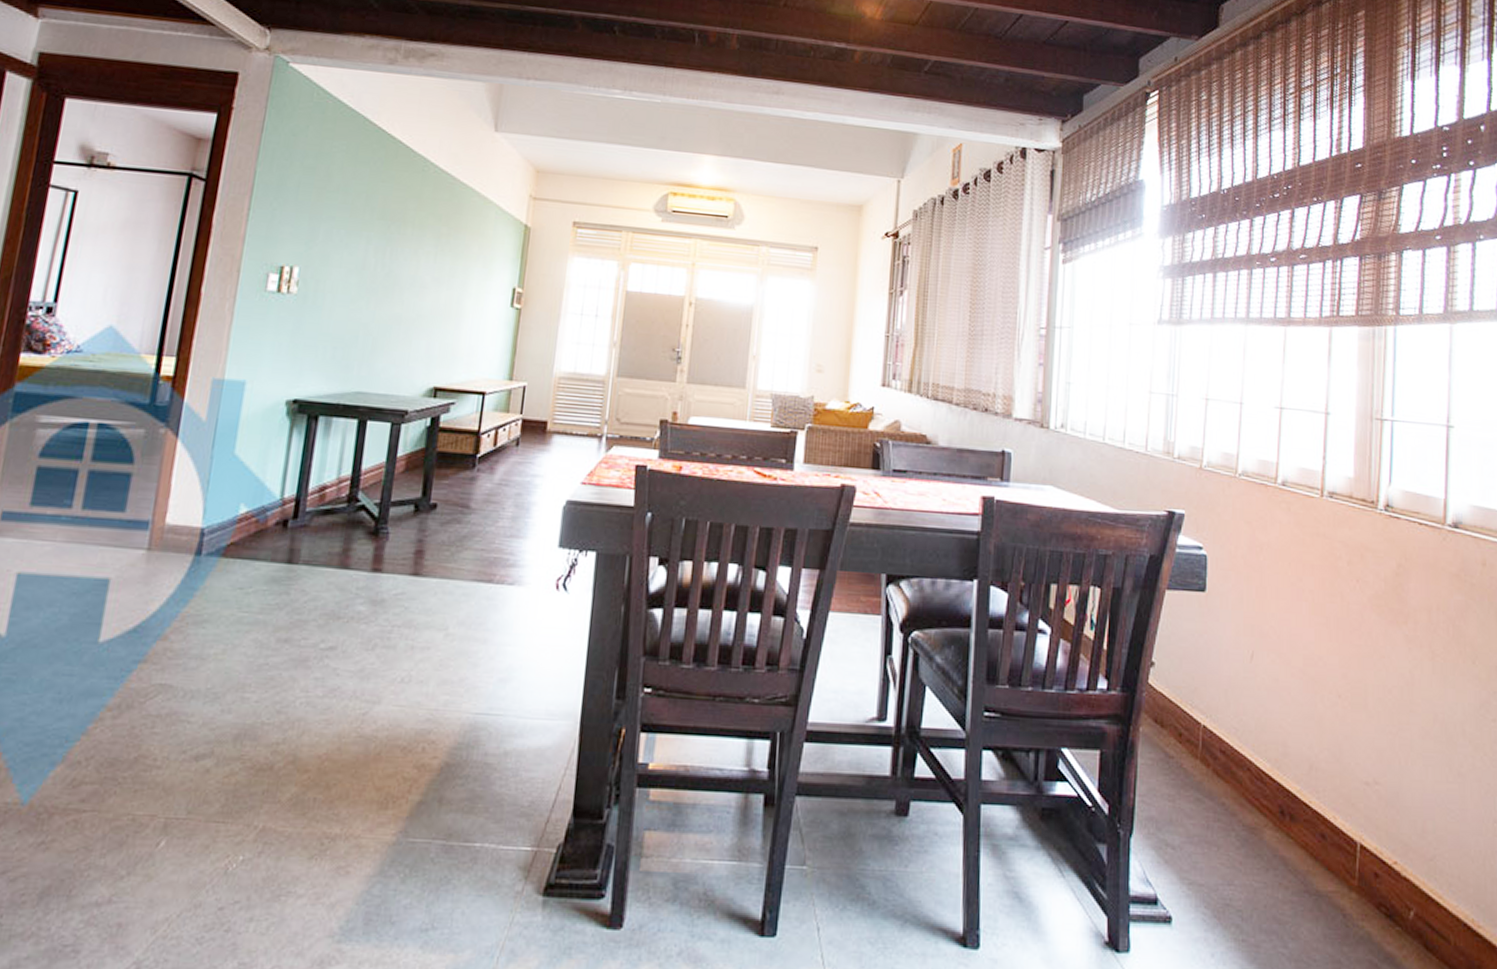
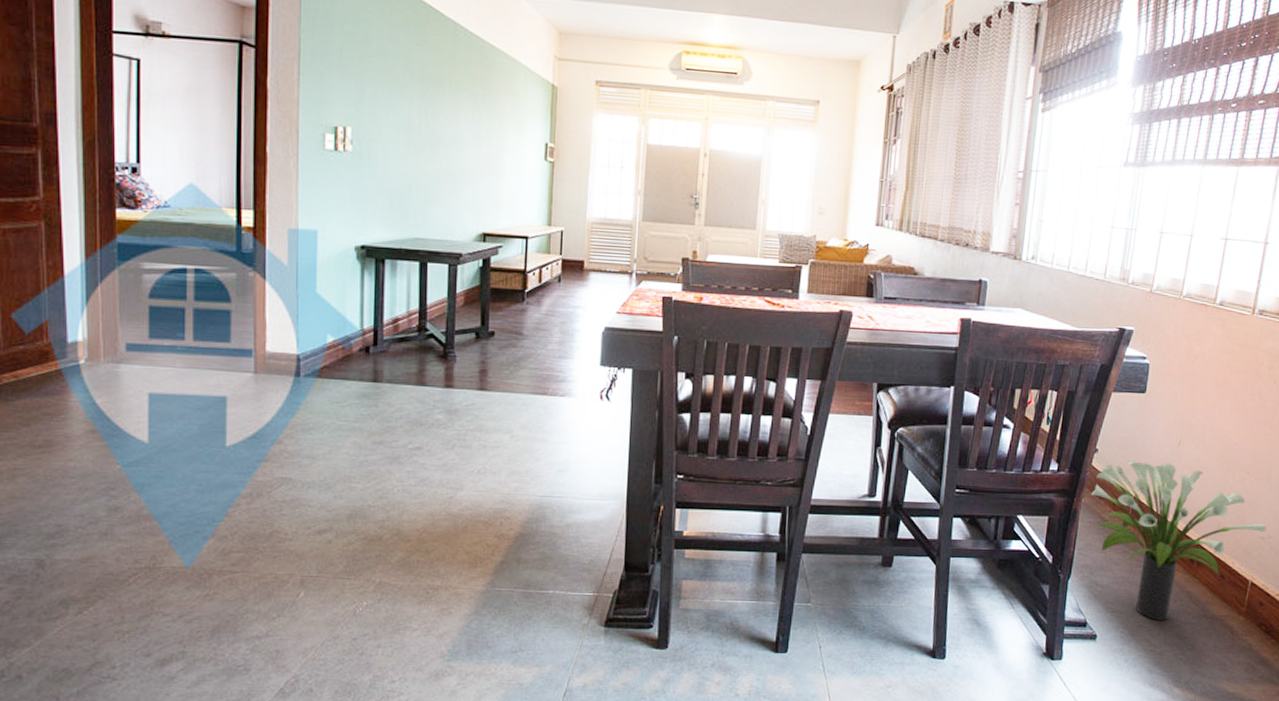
potted plant: none [1151,677,1371,898] -> present [1091,460,1267,621]

